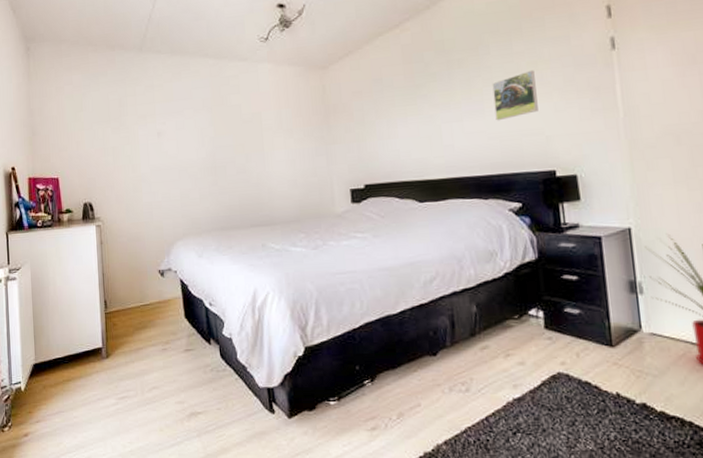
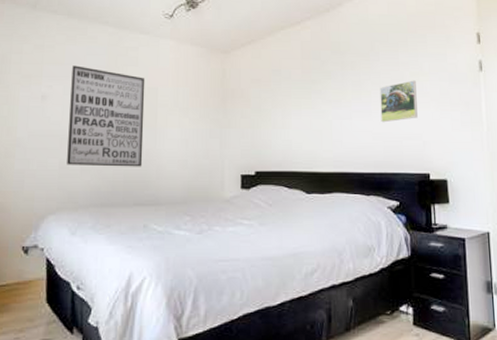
wall art: none [181,100,255,195] -> present [67,65,145,167]

